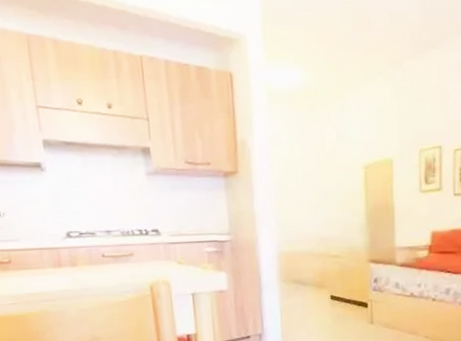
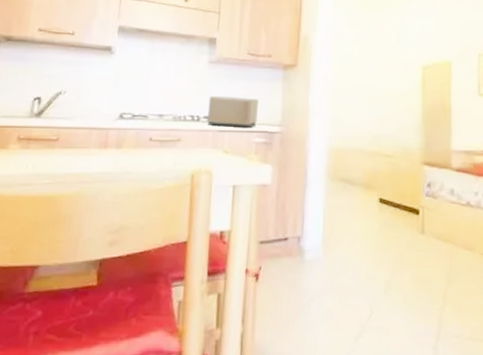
toaster: none [153,208,206,239] -> present [207,95,258,129]

